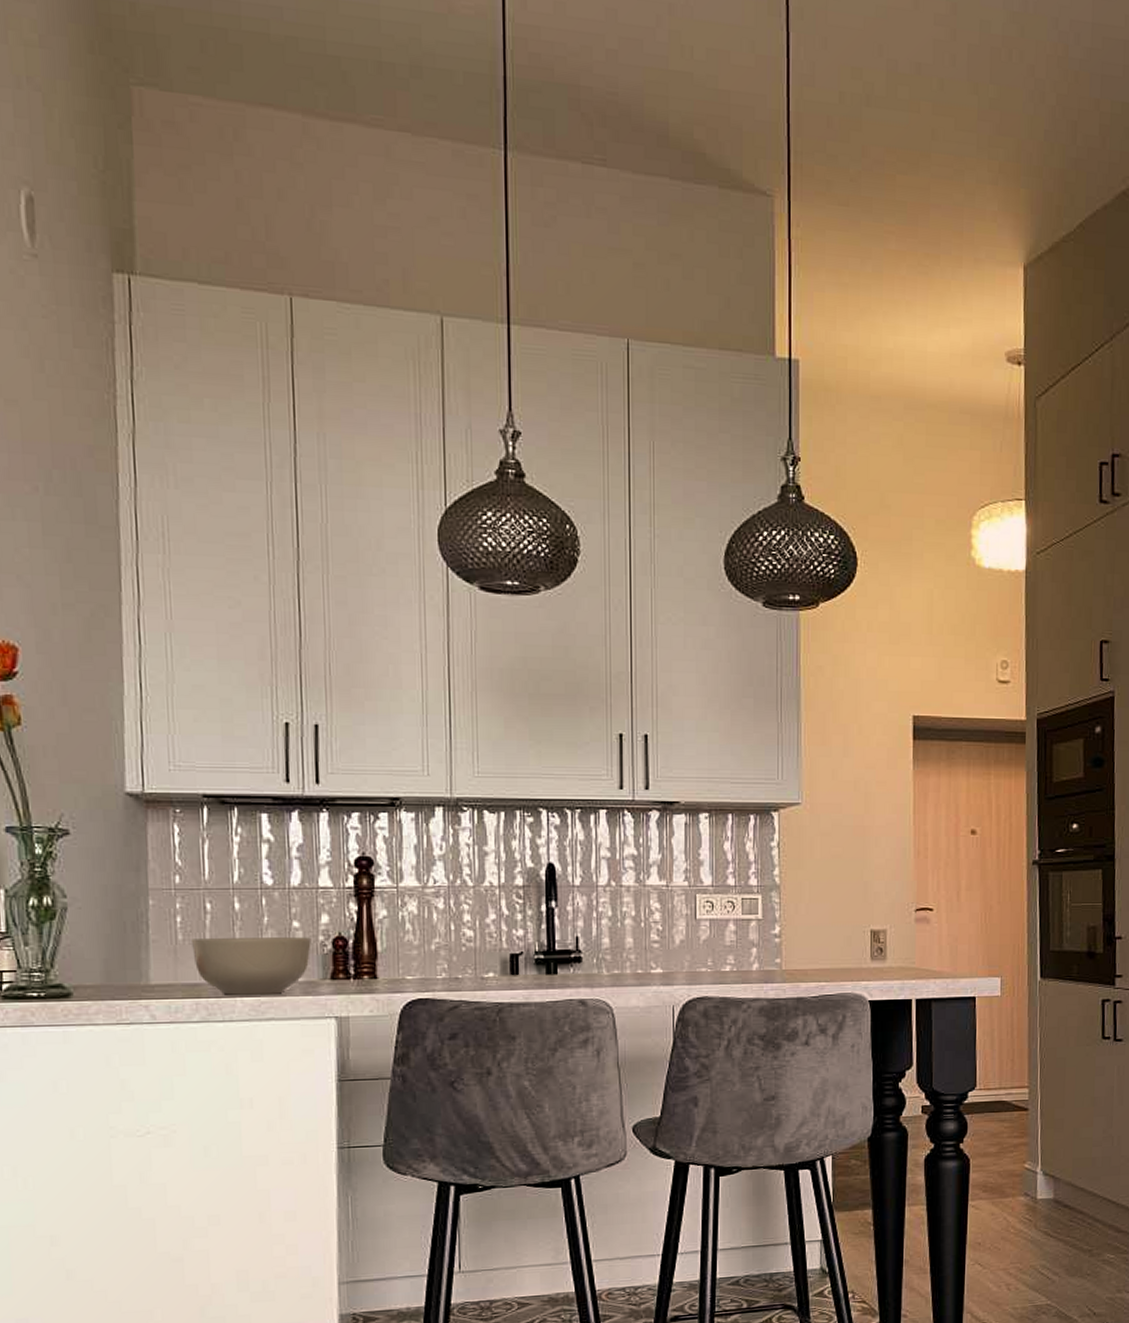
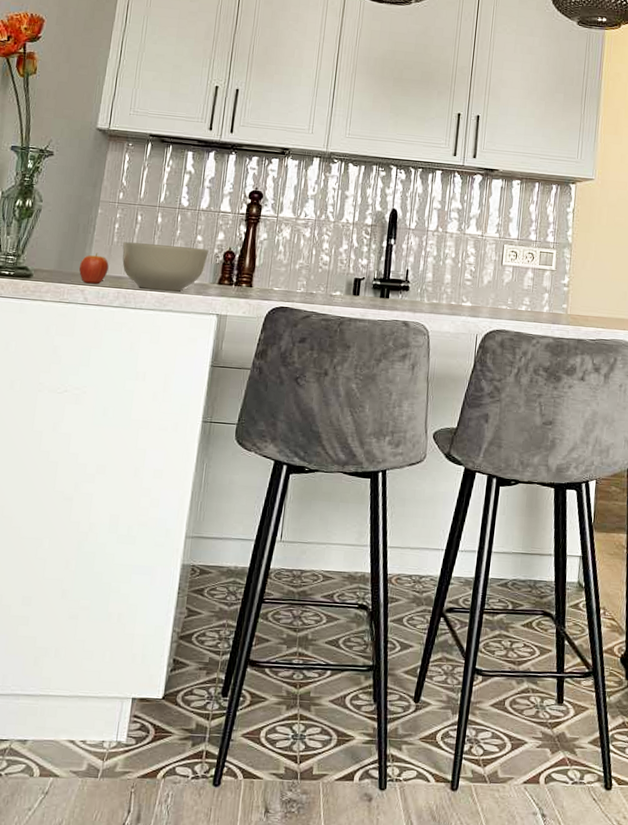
fruit: none [135,956,178,997] -> present [78,252,109,285]

